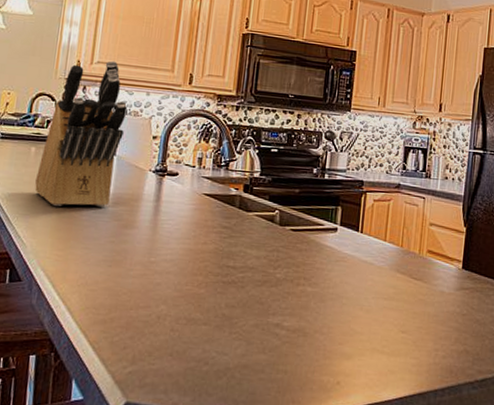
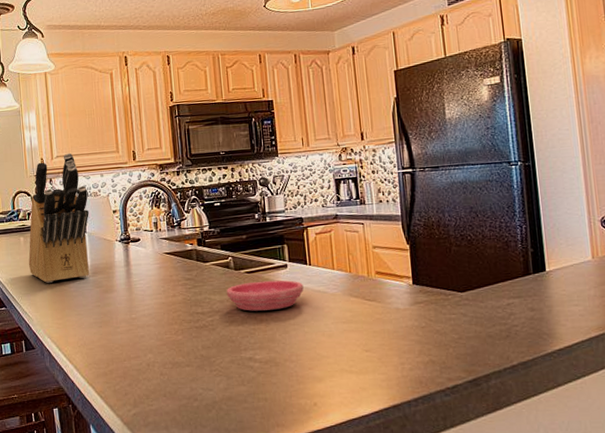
saucer: none [265,241,350,276] -> present [227,280,304,311]

